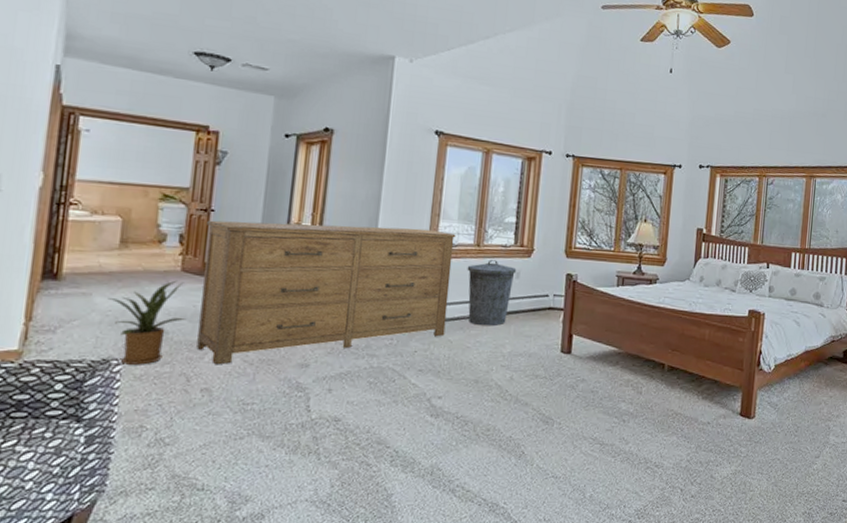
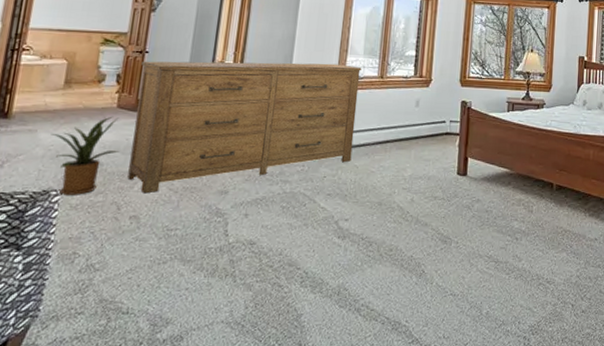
trash can: present [467,260,517,326] -> none [371,90,417,152]

